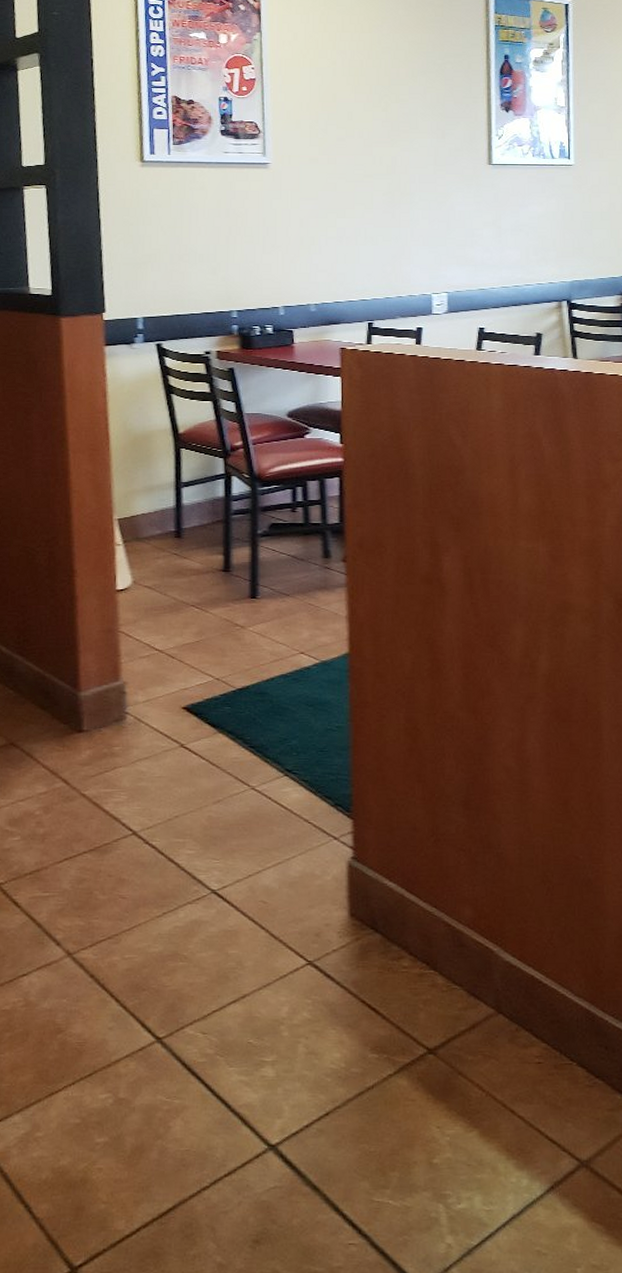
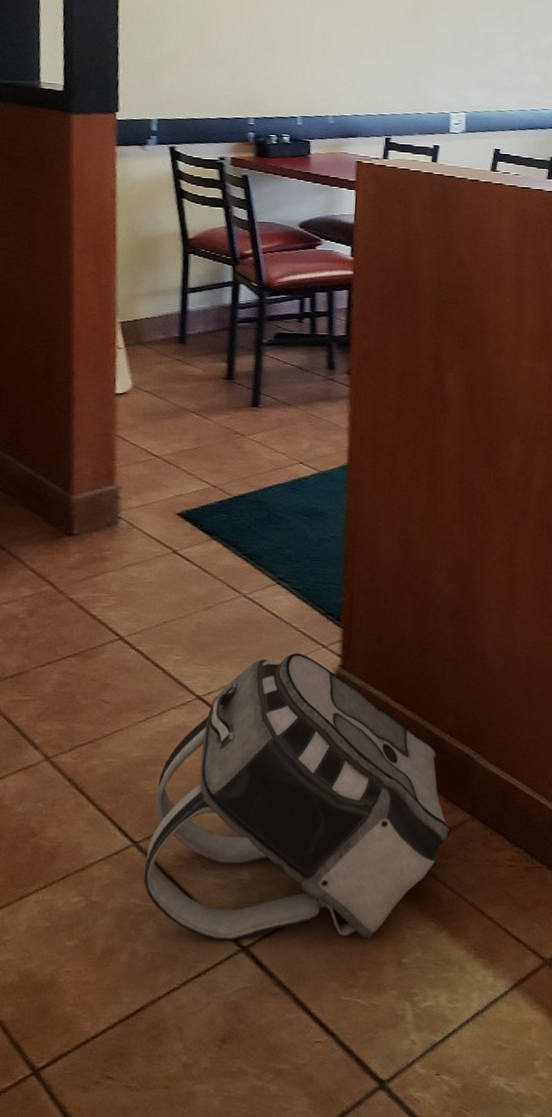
backpack: none [169,845,475,1139] -> present [143,653,451,941]

